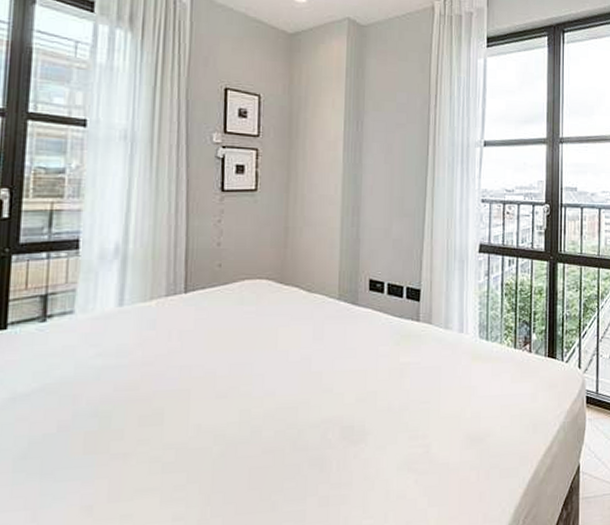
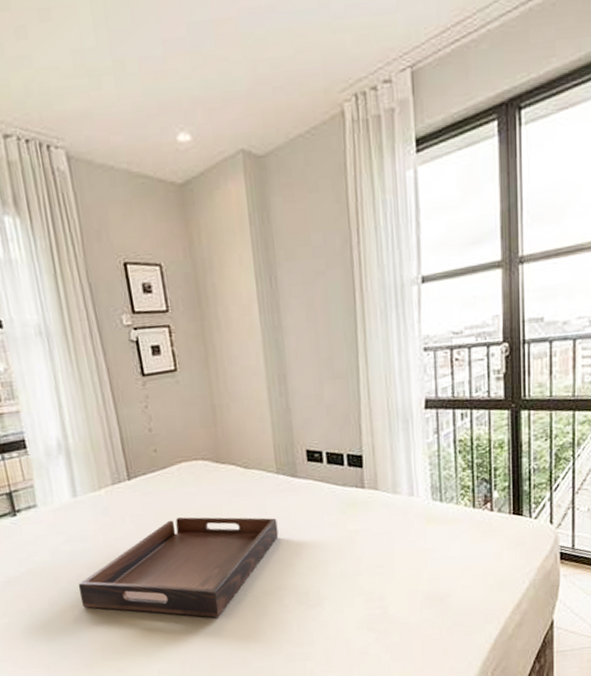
serving tray: none [98,337,332,452] -> present [78,517,279,618]

